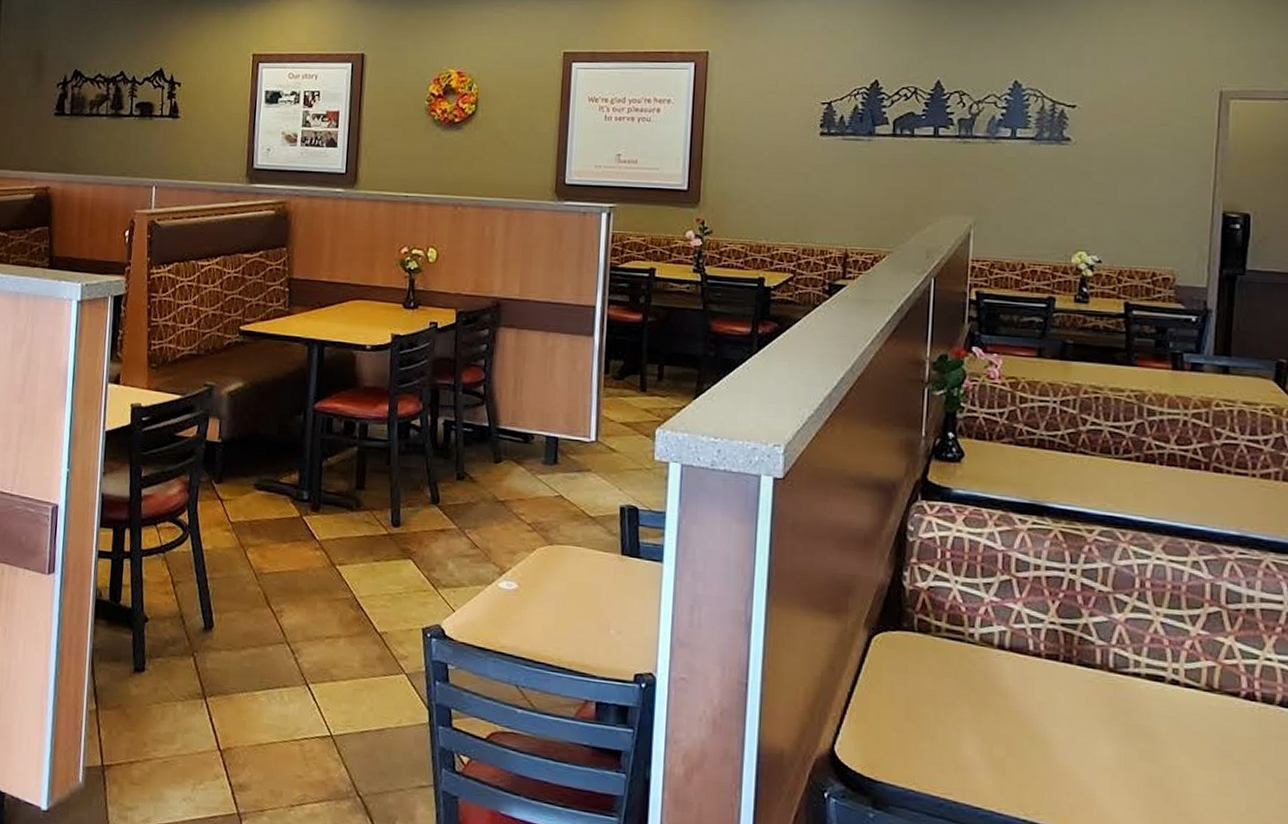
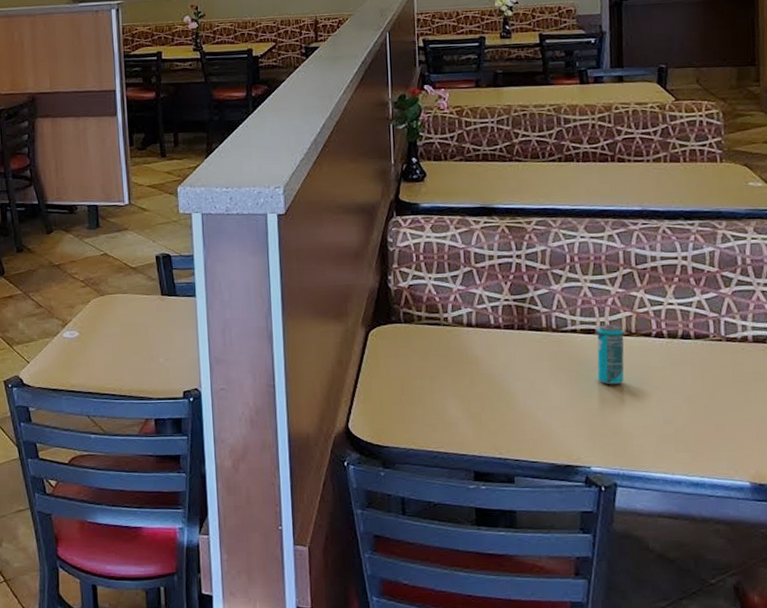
beverage can: none [1162,671,1203,752] -> present [597,323,624,385]

